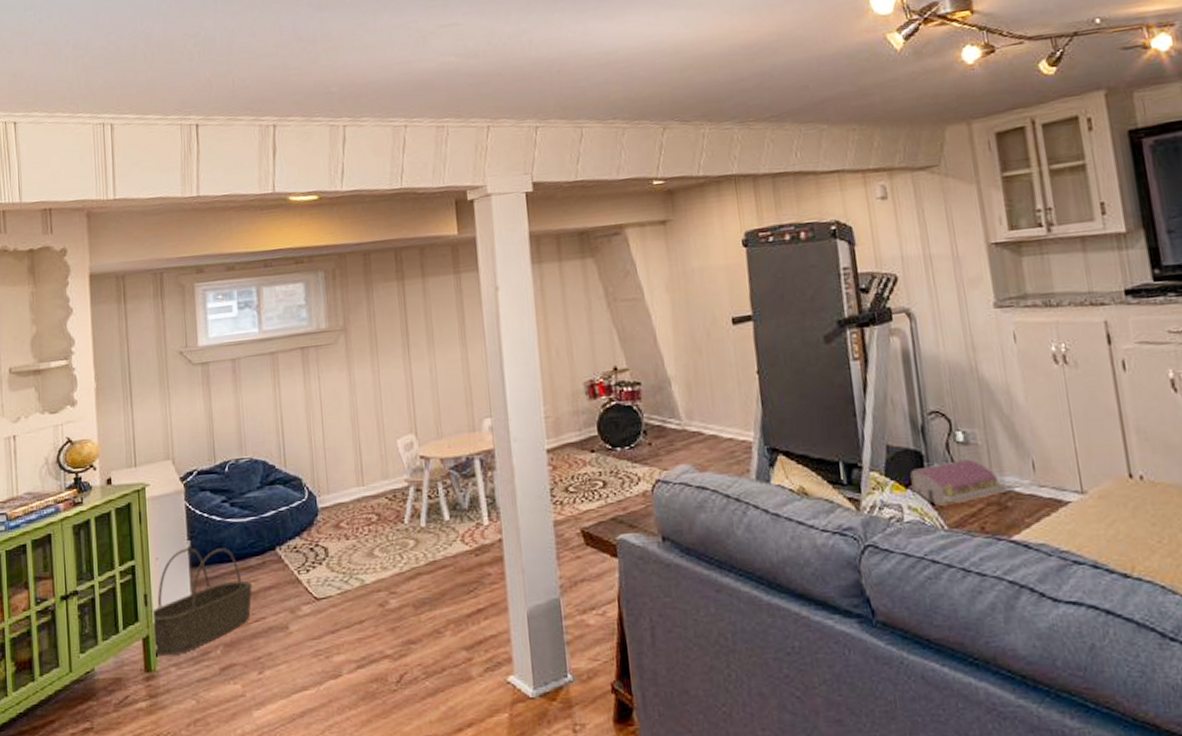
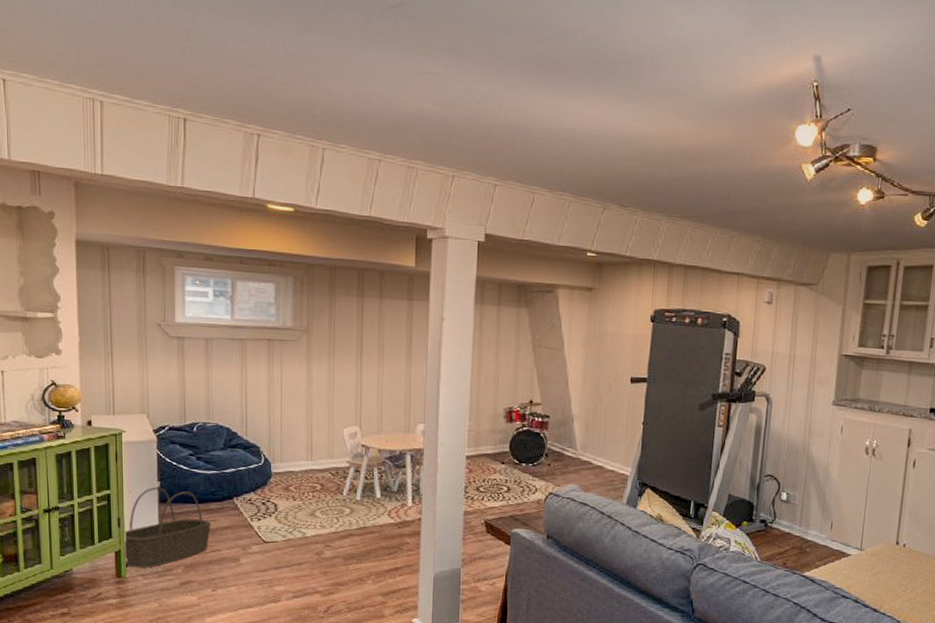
architectural model: present [910,459,1022,507] -> none [740,513,819,545]

